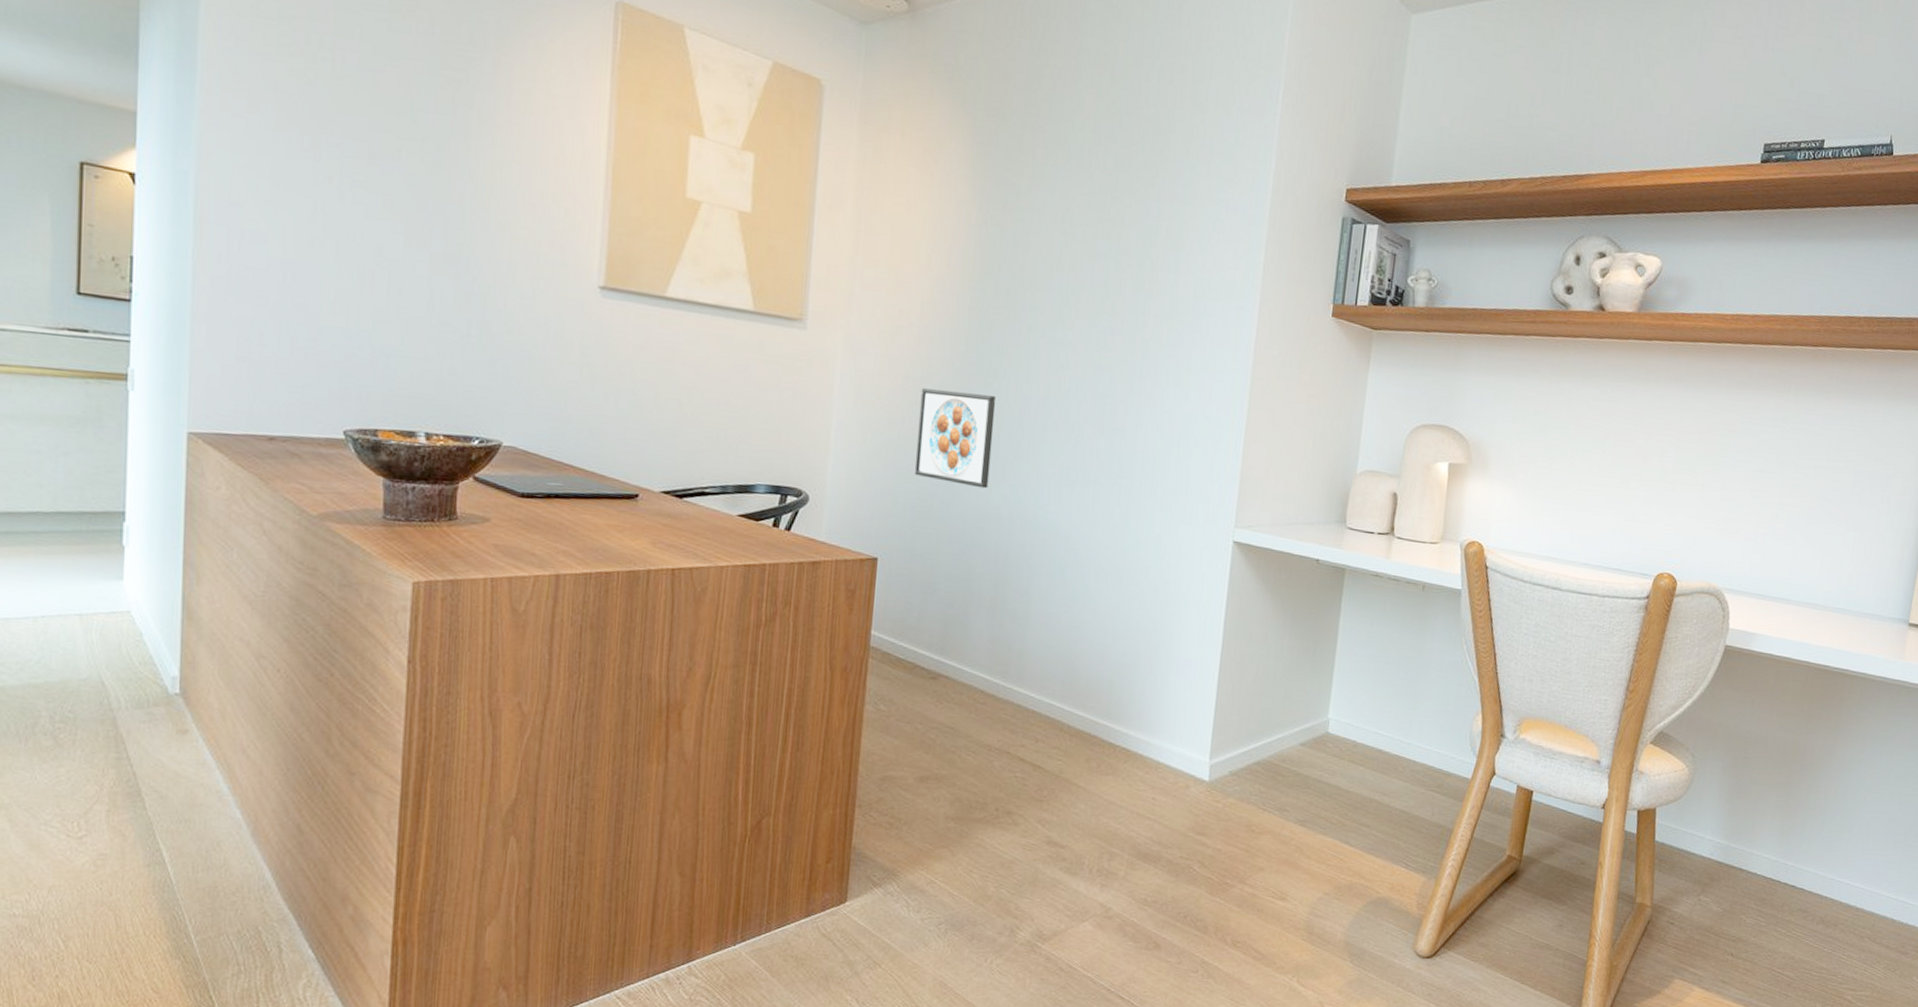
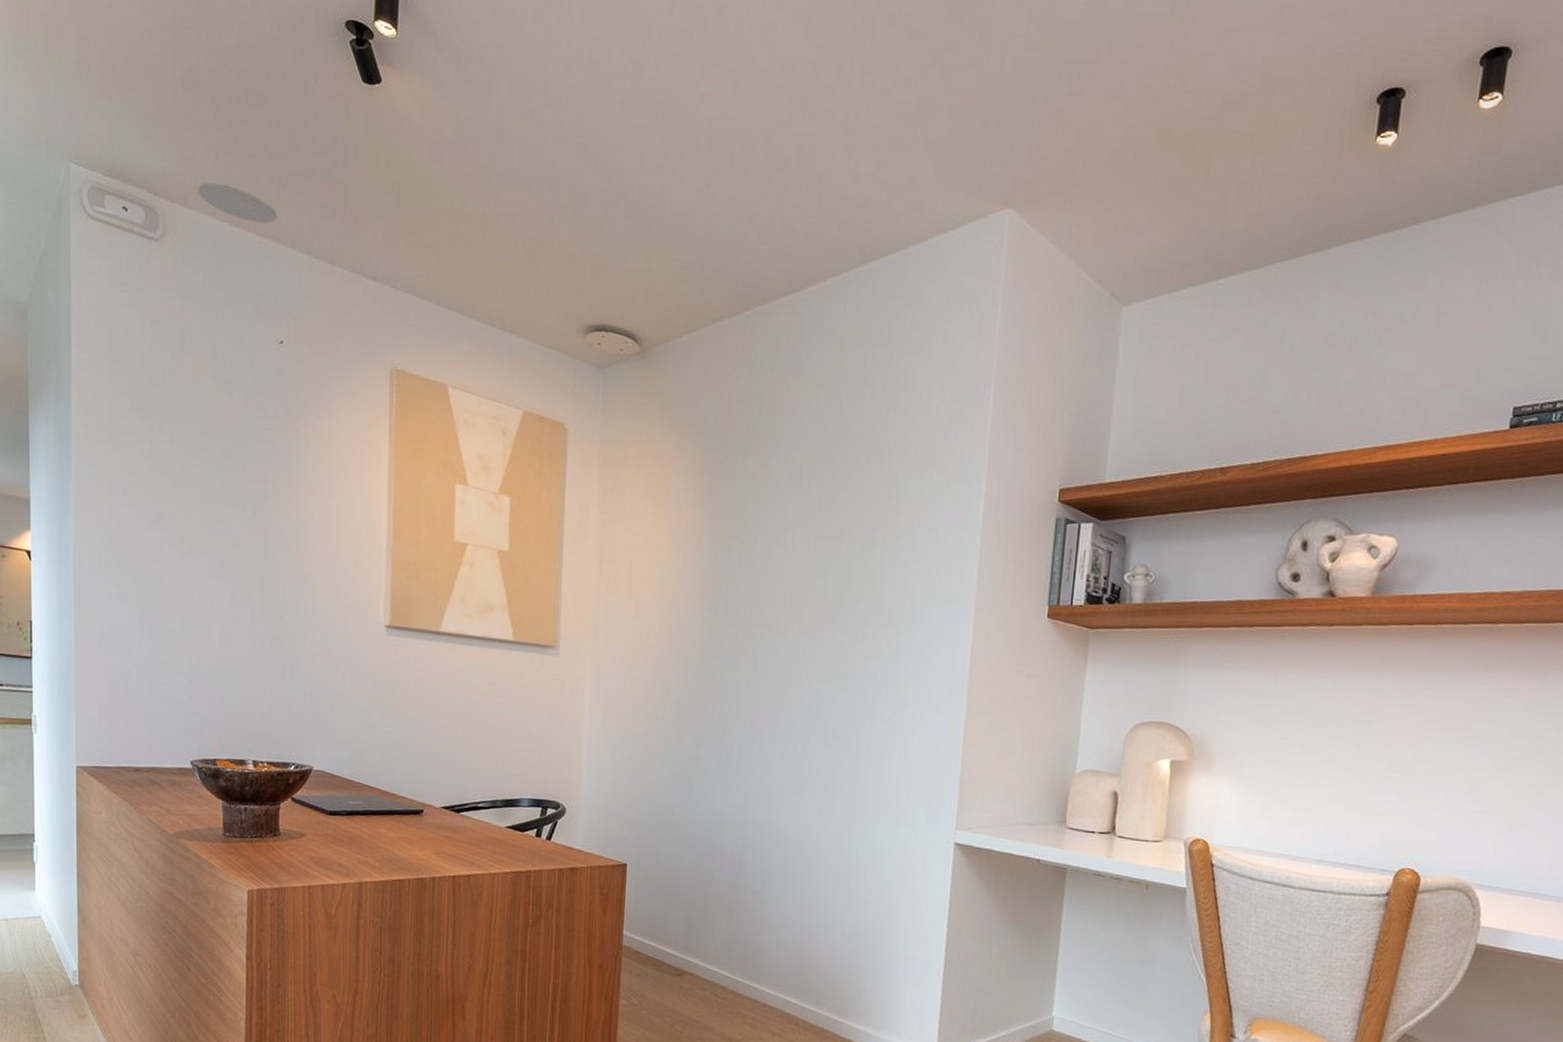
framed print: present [914,388,997,489] -> none [657,705,729,798]

